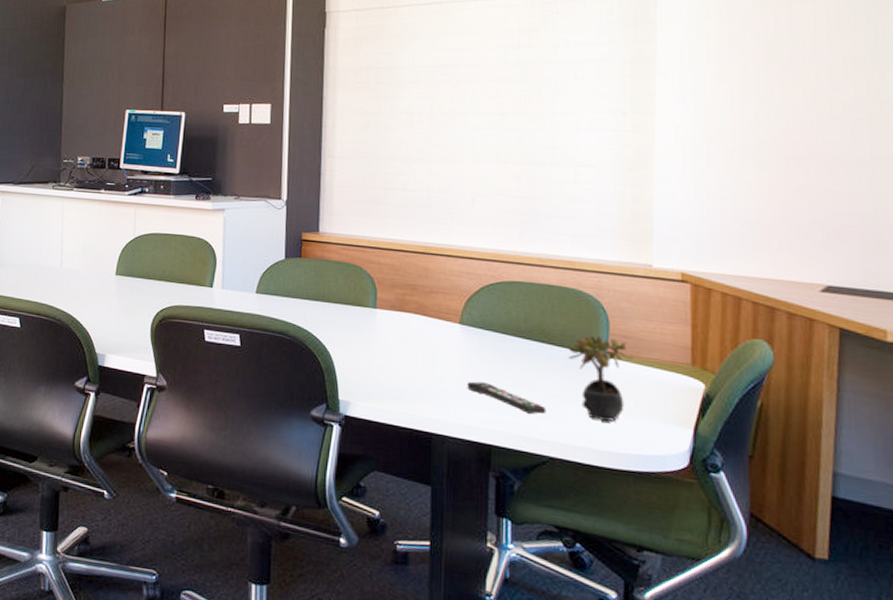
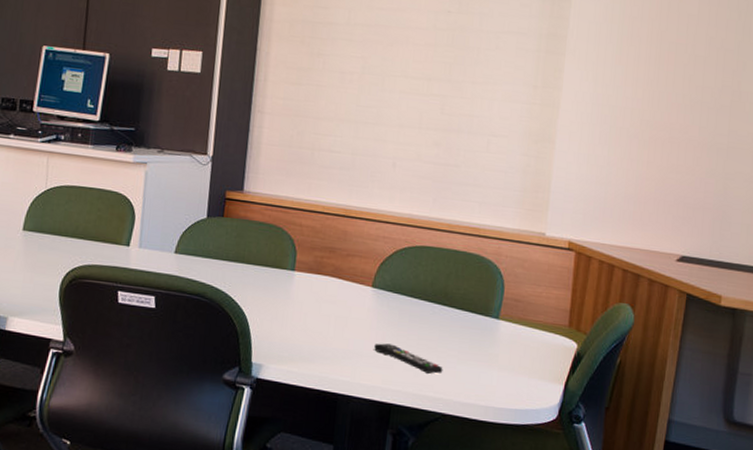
succulent plant: present [568,336,633,422] -> none [466,299,521,380]

